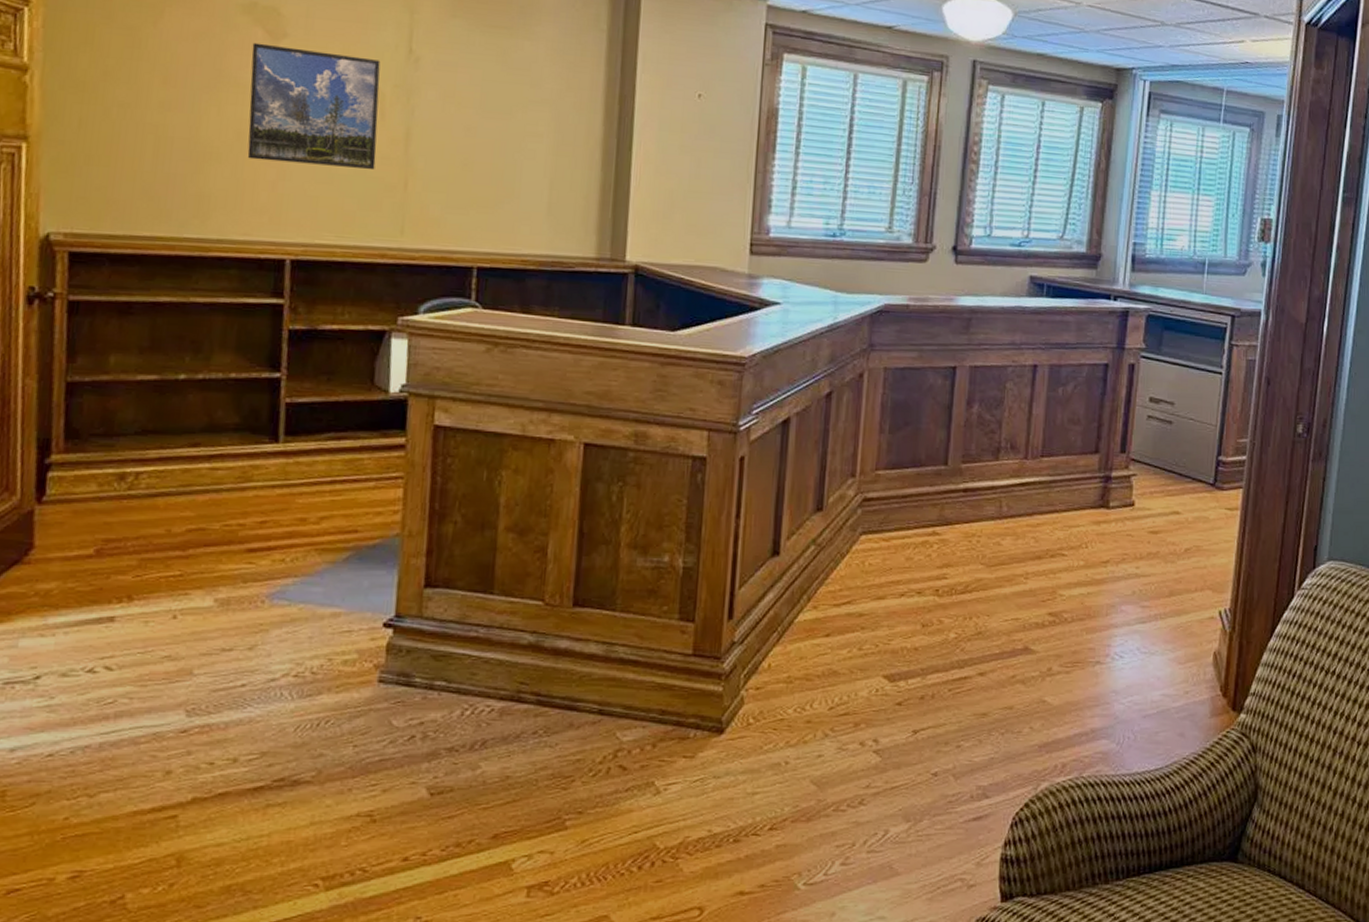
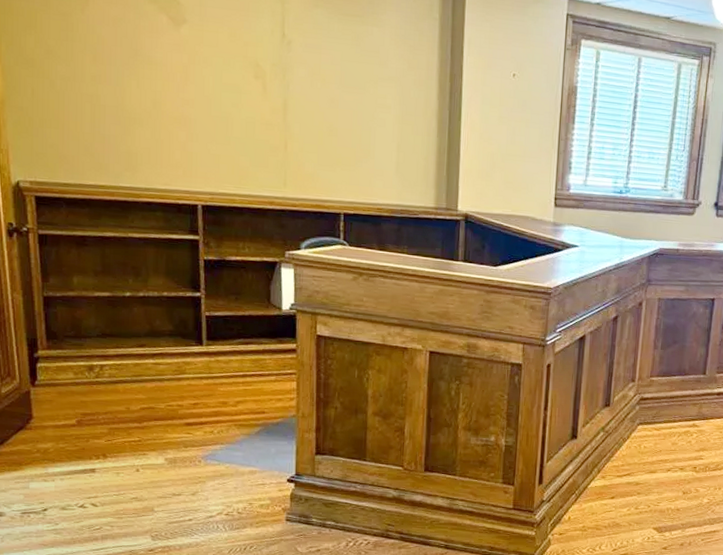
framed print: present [247,42,381,169] -> none [159,27,262,133]

